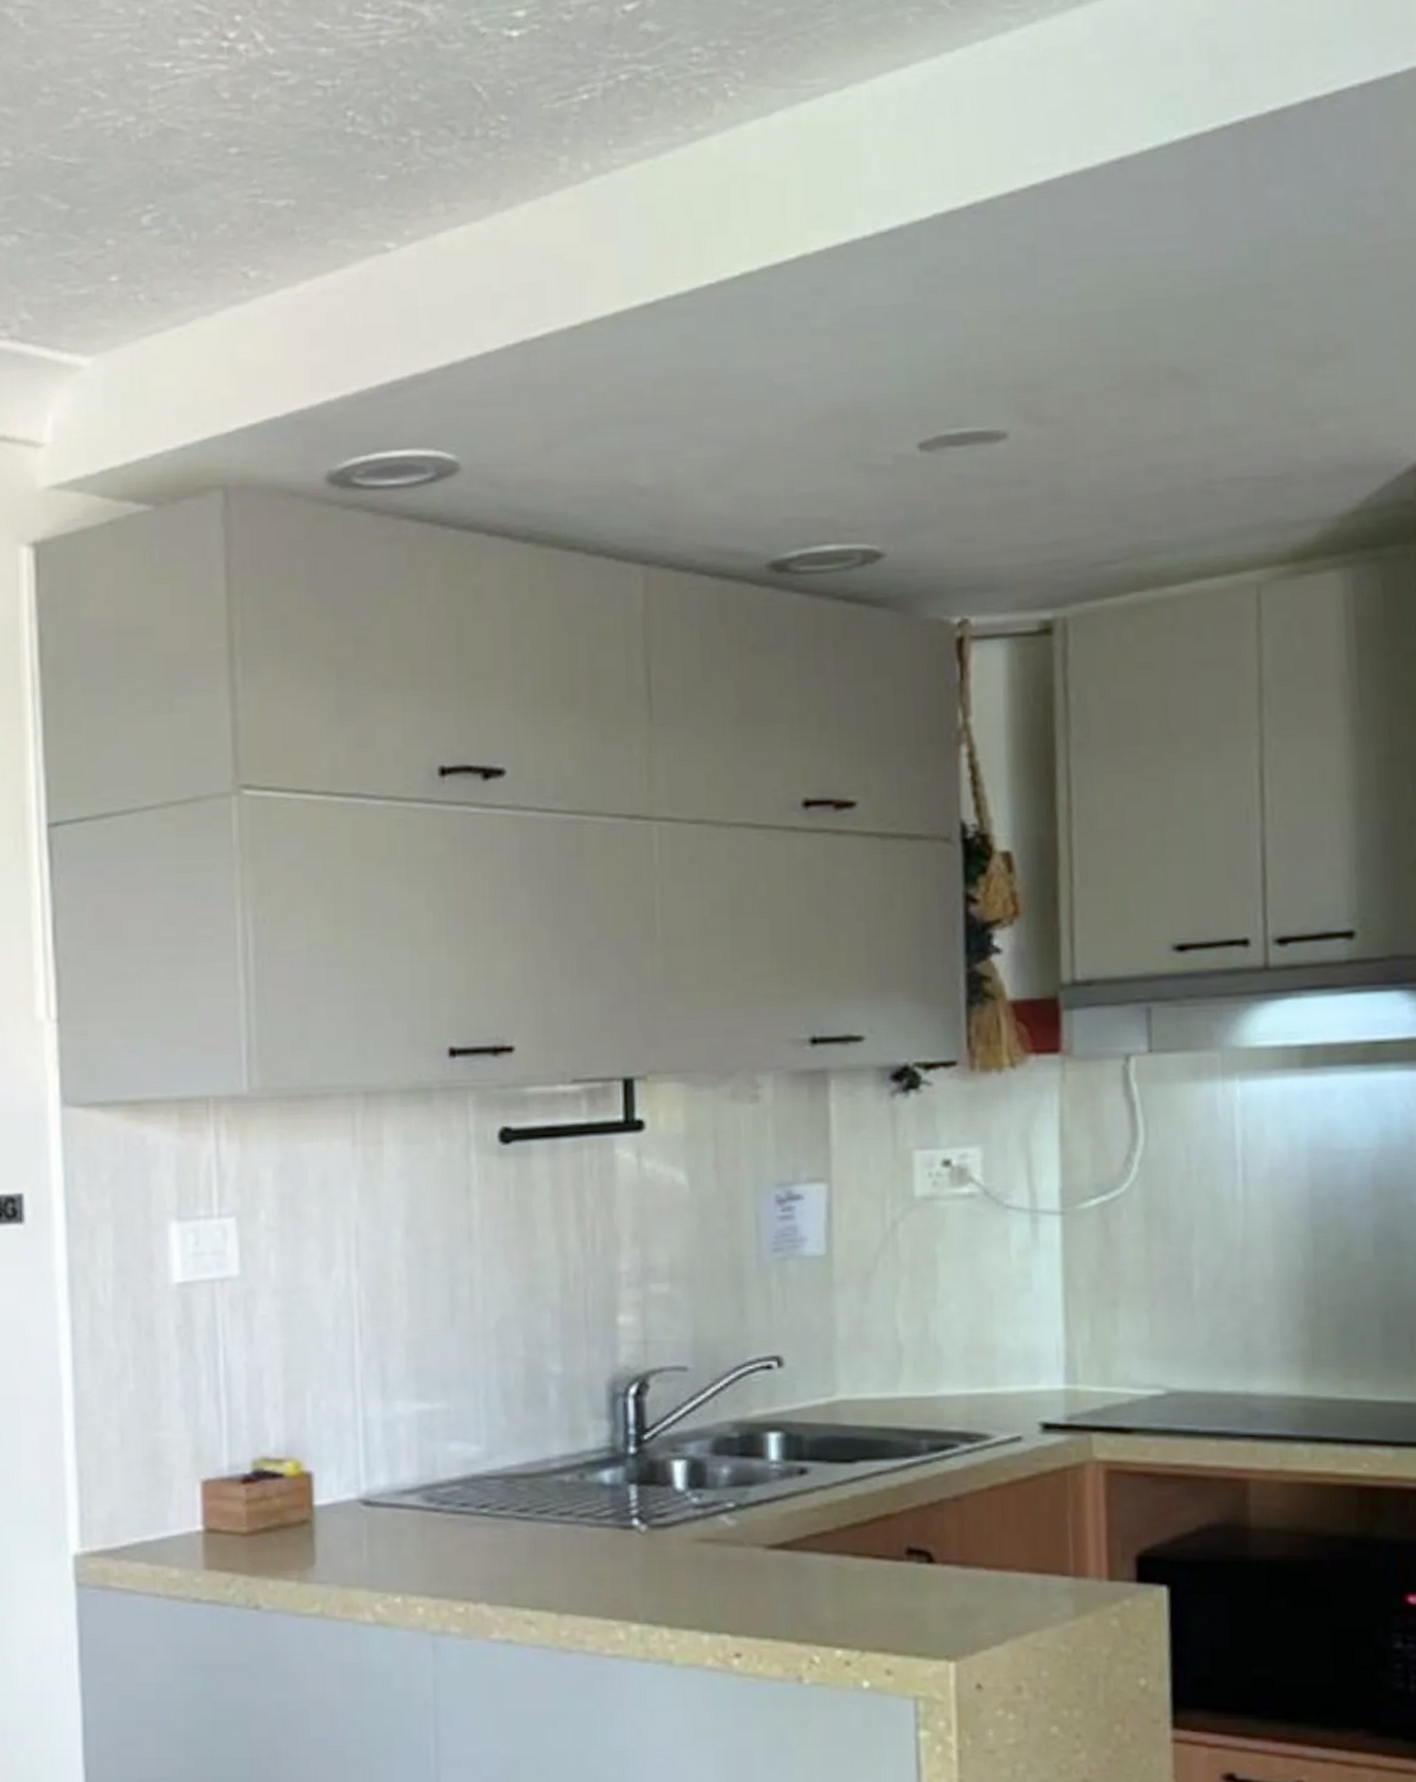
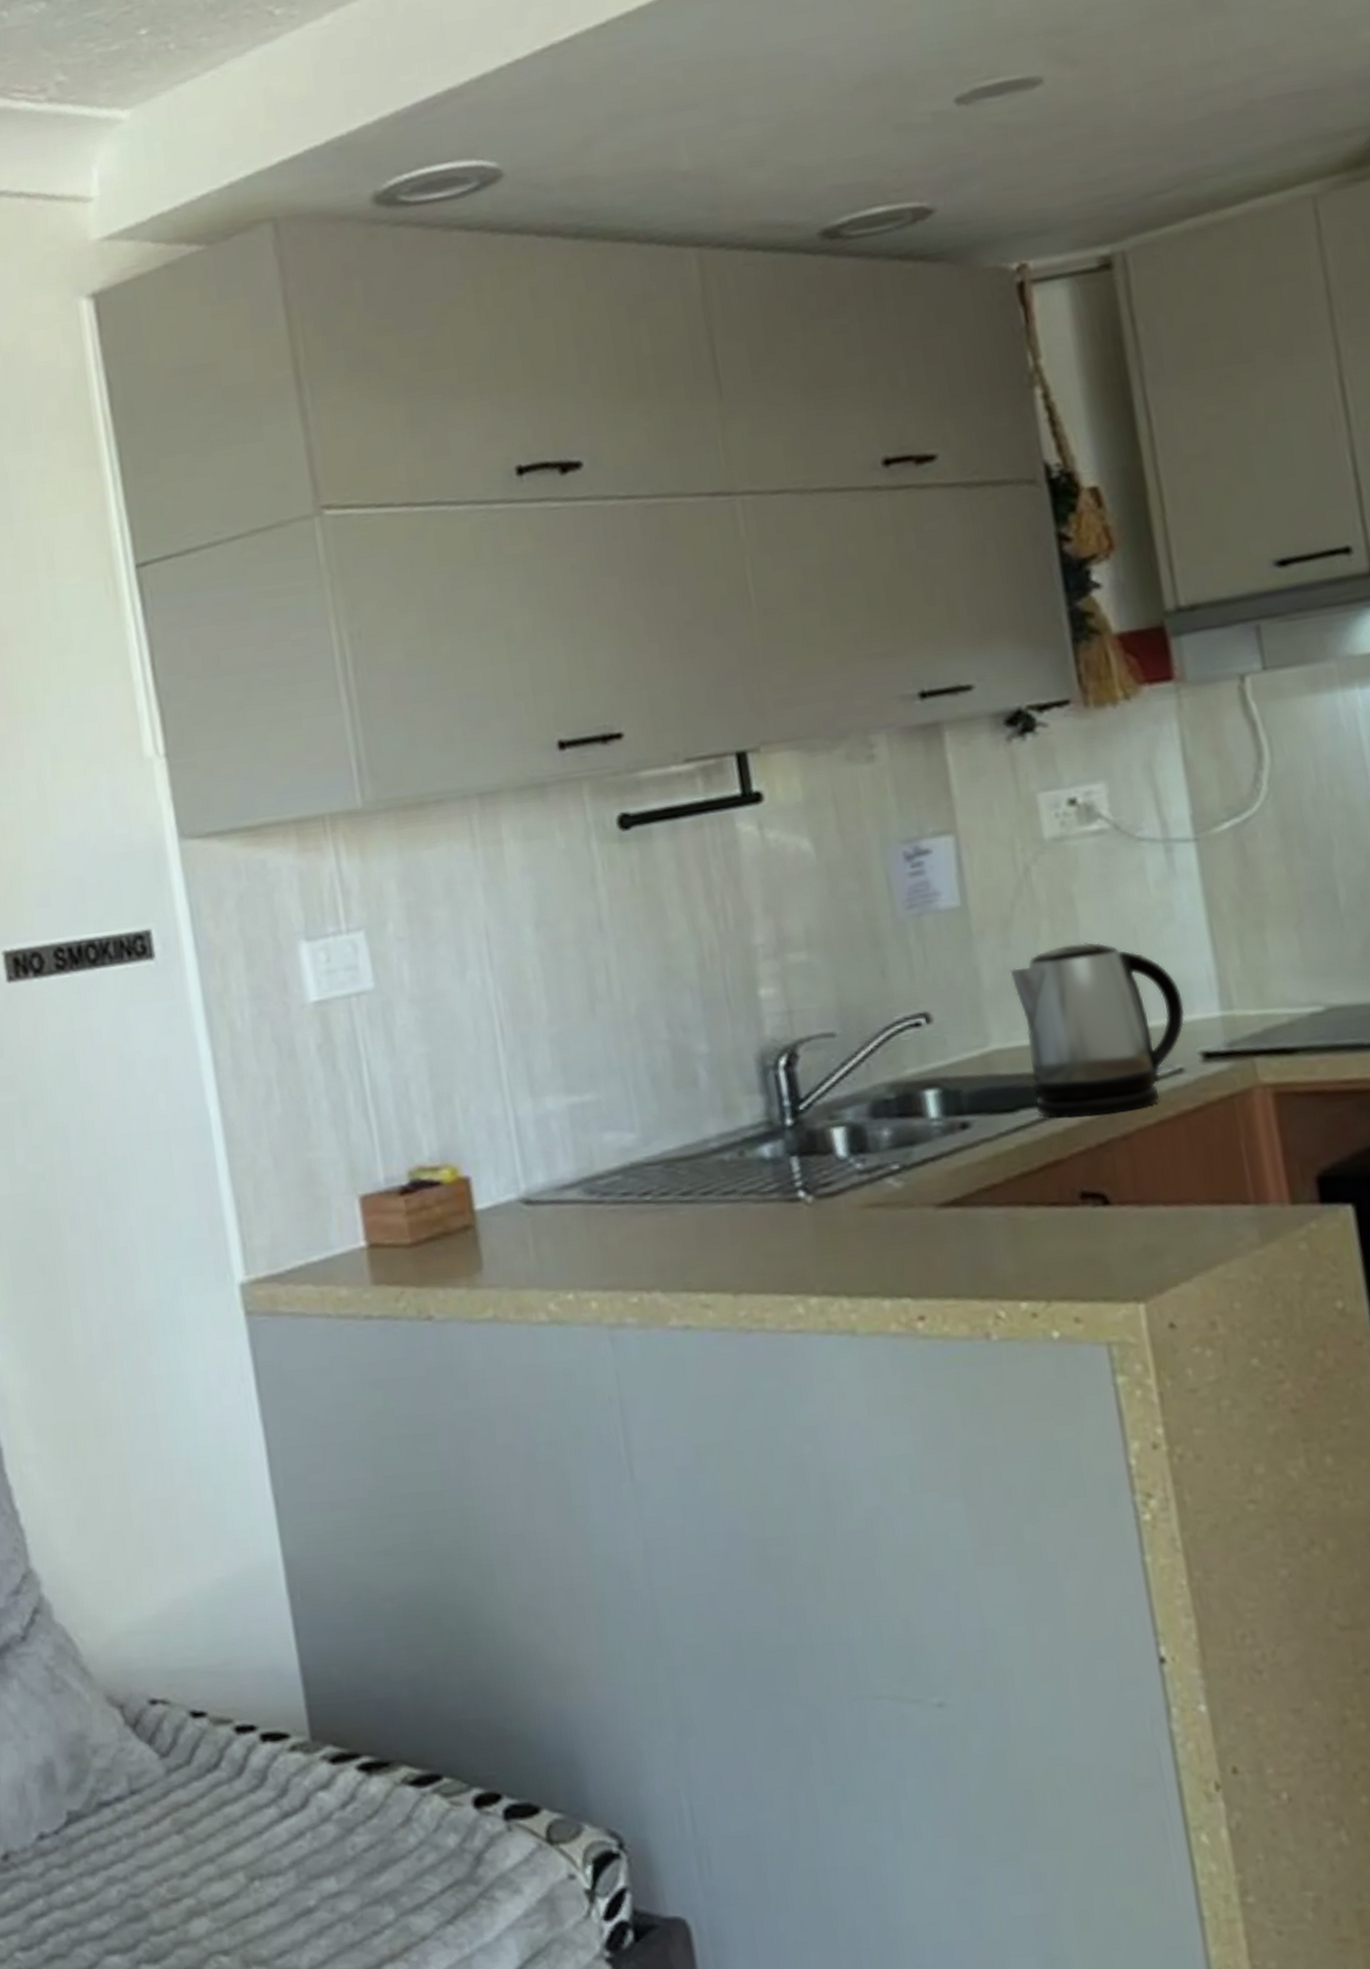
kettle: none [865,1303,1030,1472] -> present [1010,942,1185,1116]

